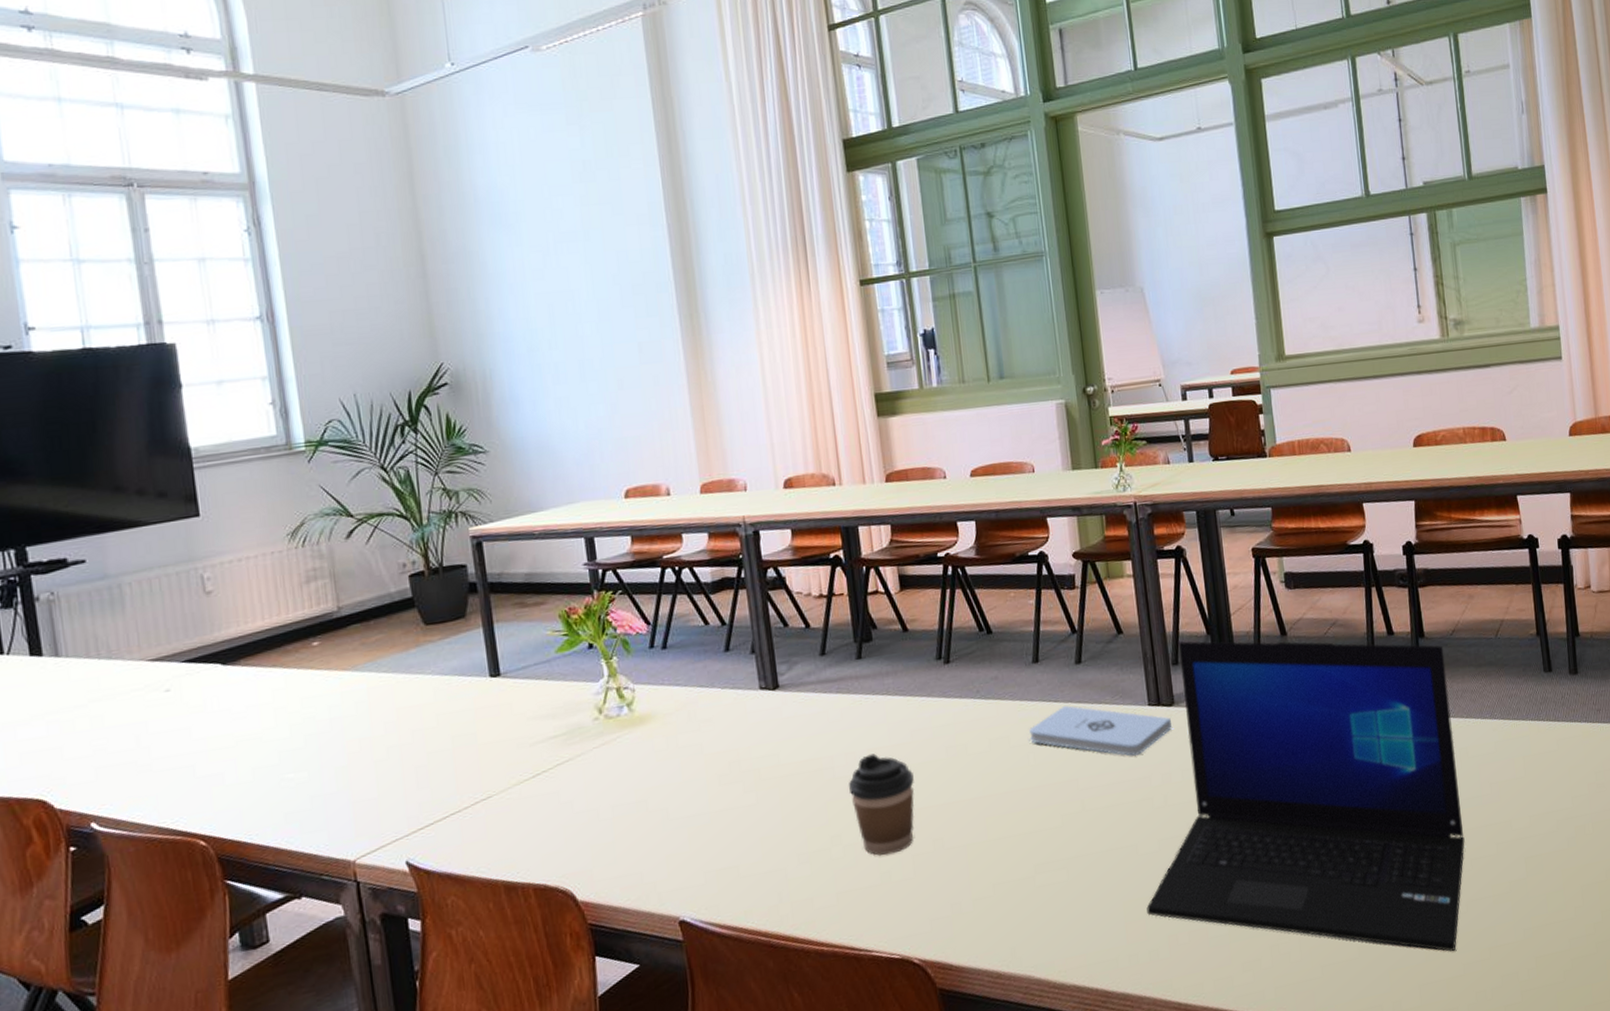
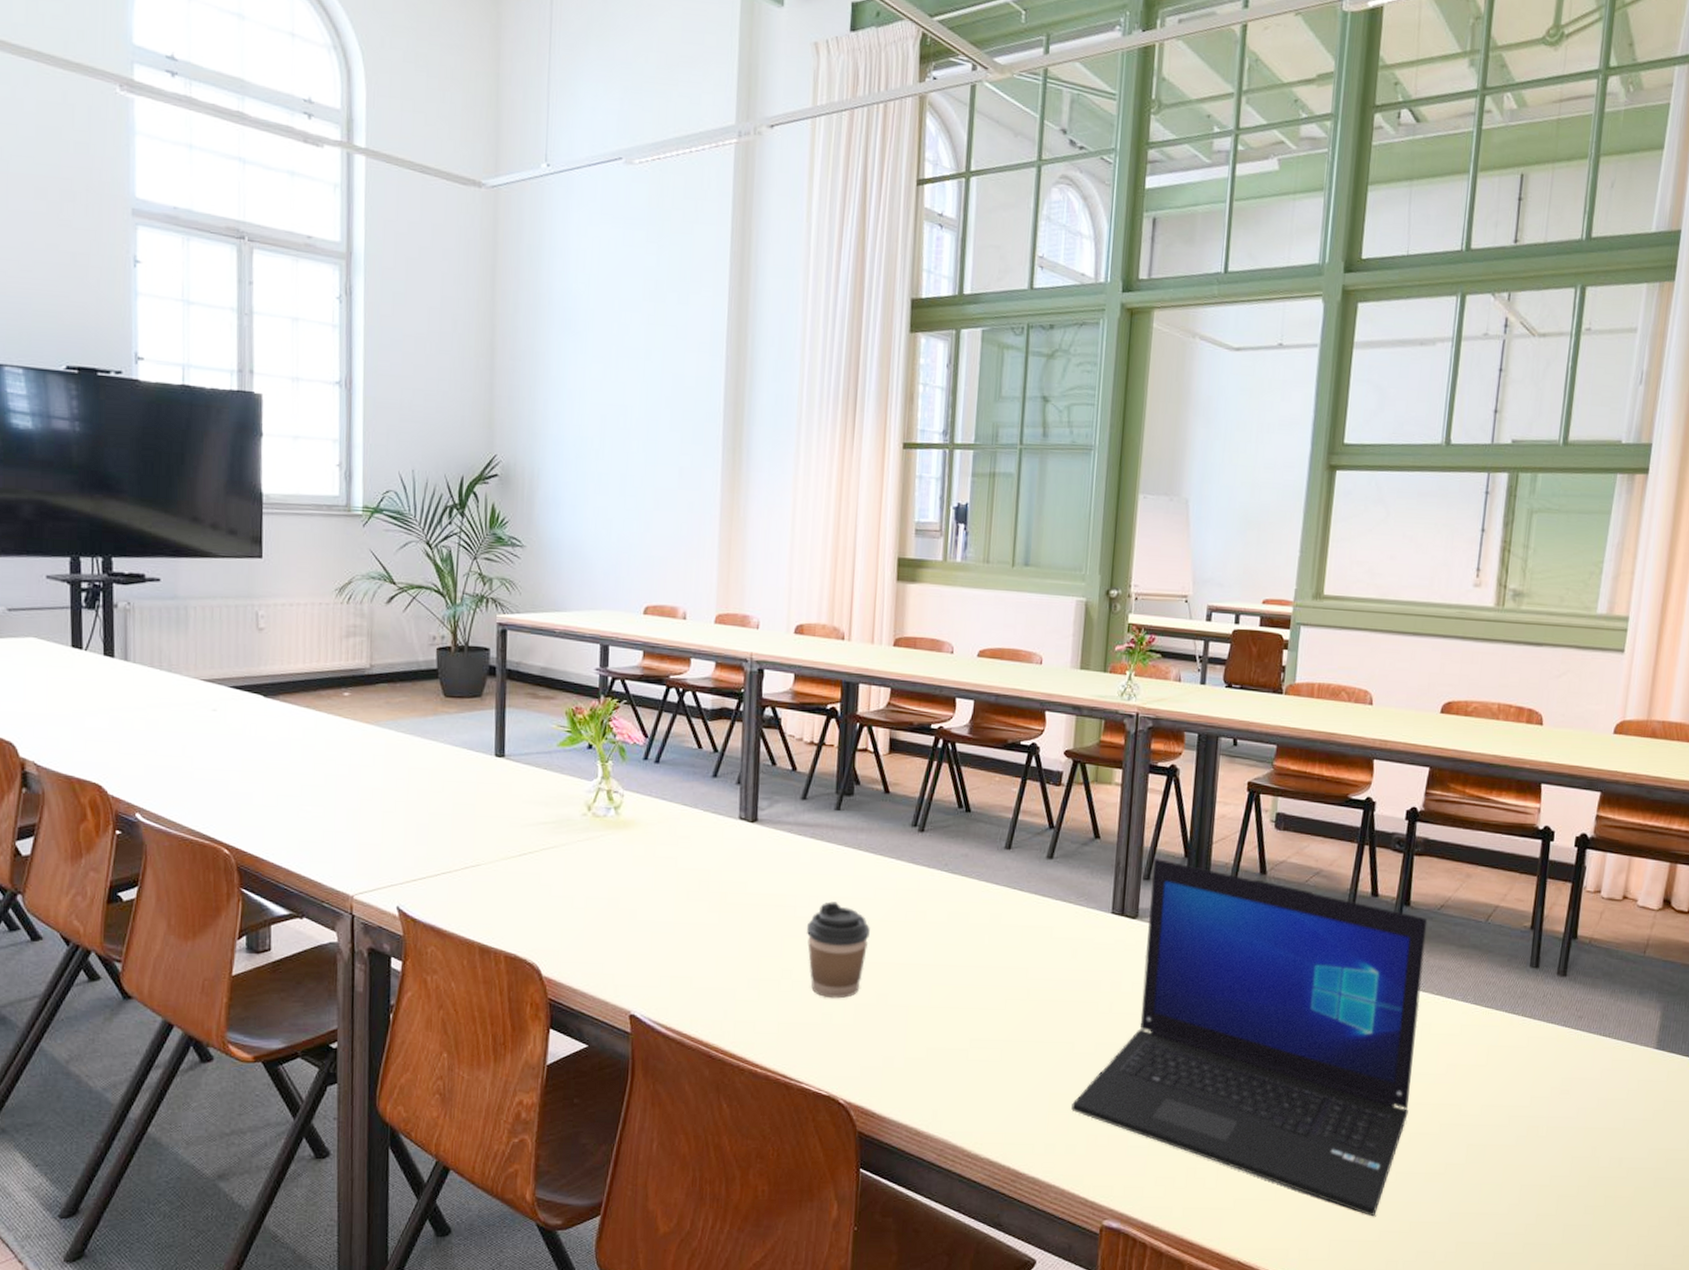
notepad: present [1029,705,1173,756] -> none [989,895,1132,958]

